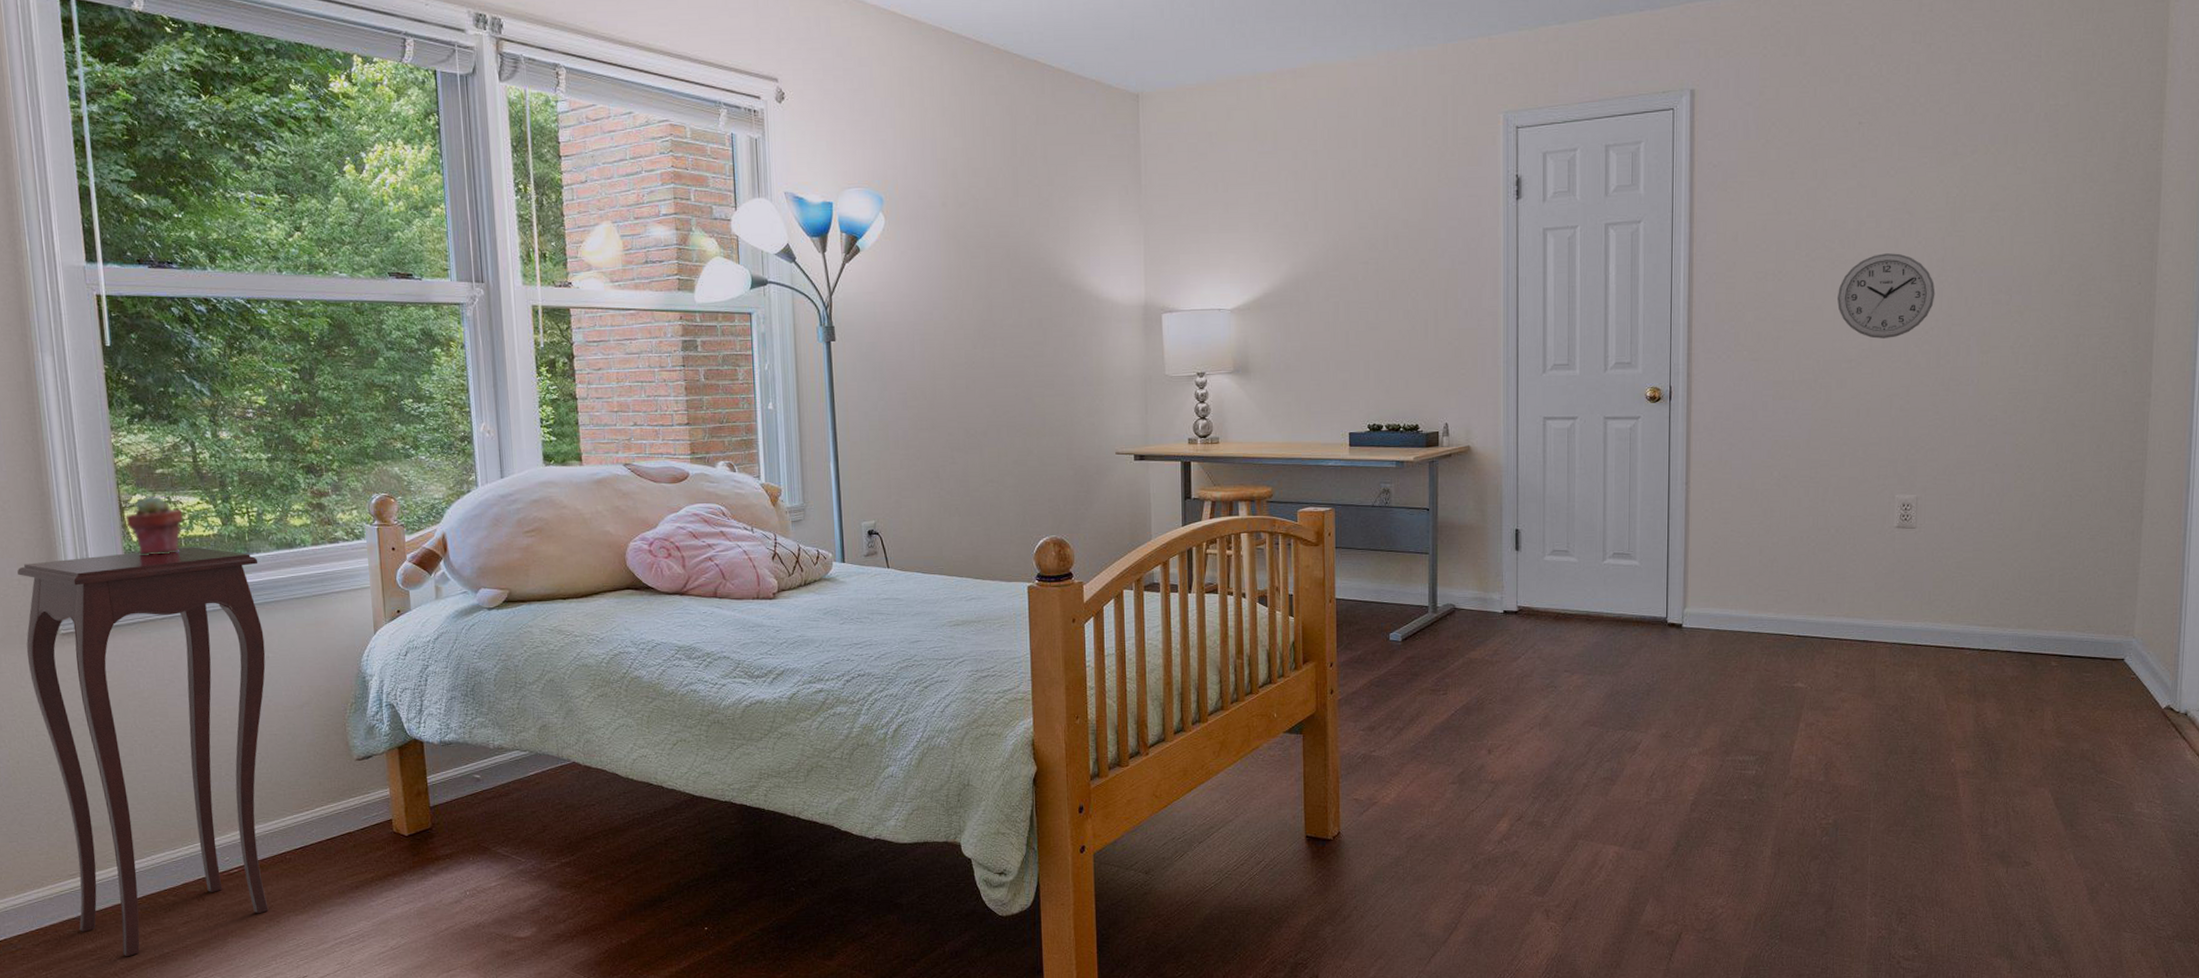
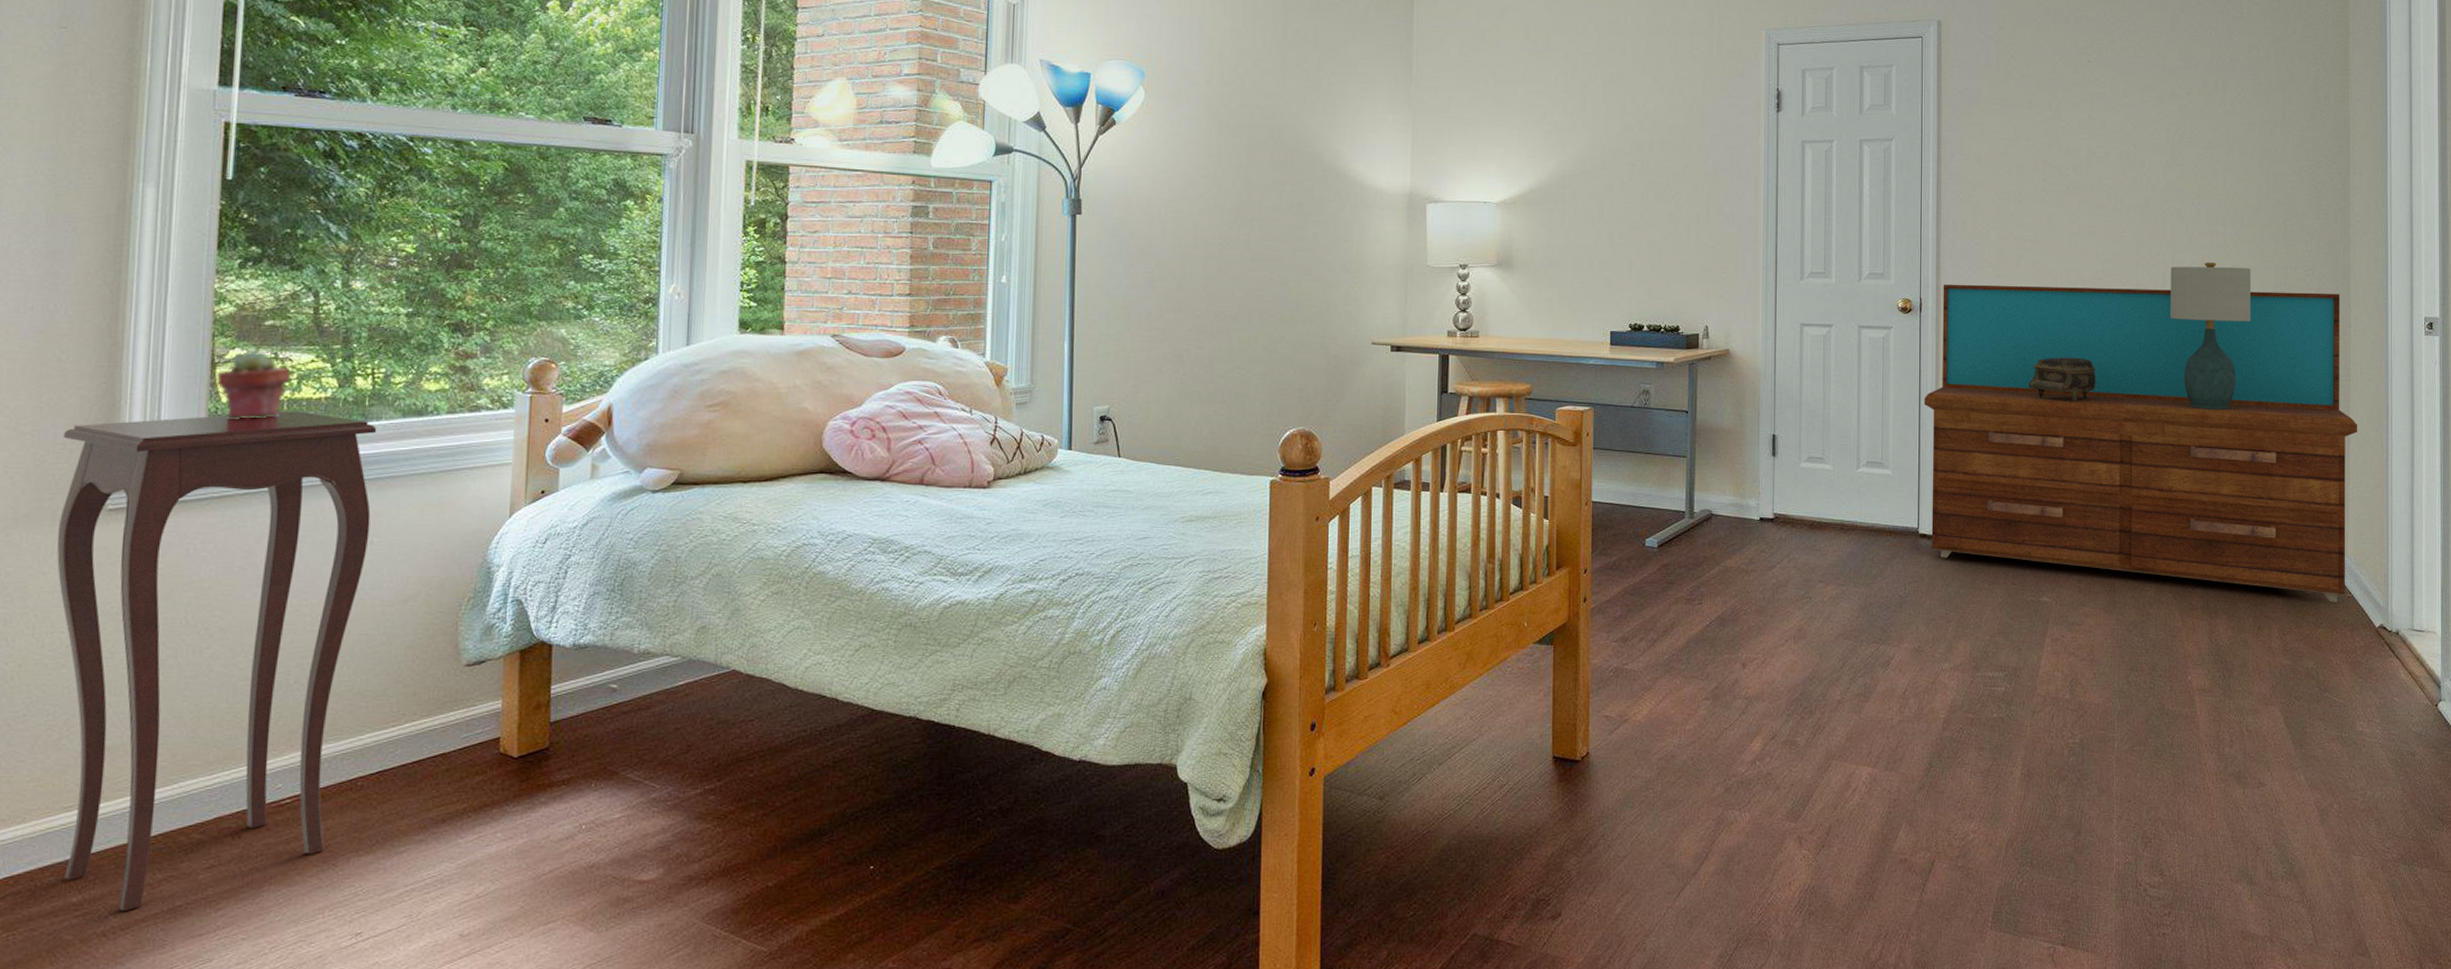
dresser: none [1673,361,2153,684] -> present [1923,284,2358,602]
jewelry box: none [1785,440,1860,487] -> present [2028,357,2096,402]
wall clock: present [1837,253,1936,339] -> none [2073,182,2160,262]
table lamp: none [1944,335,2038,491] -> present [2170,262,2251,411]

